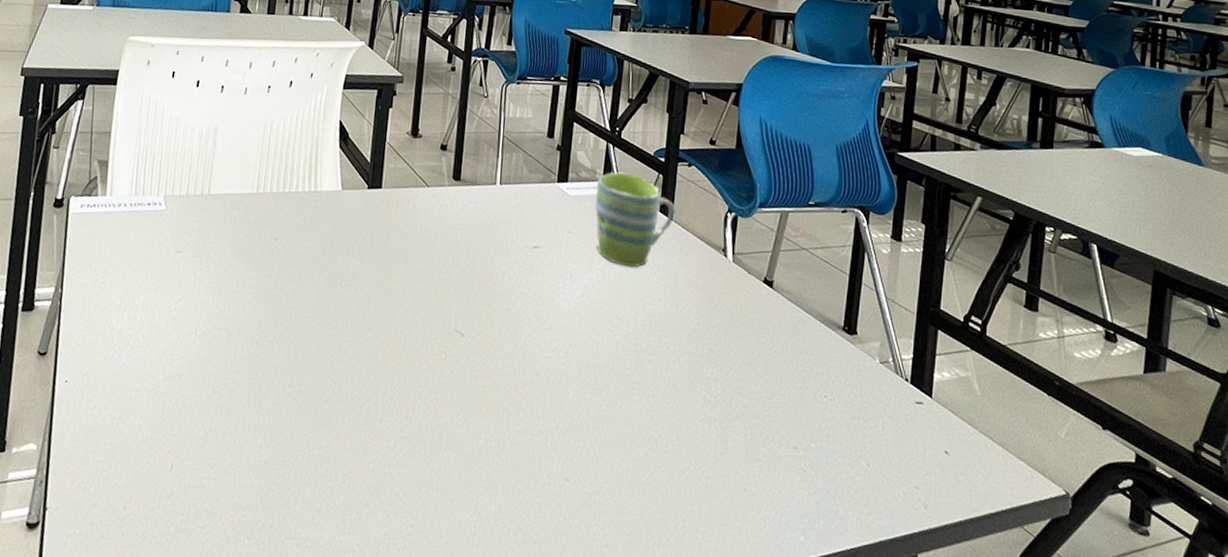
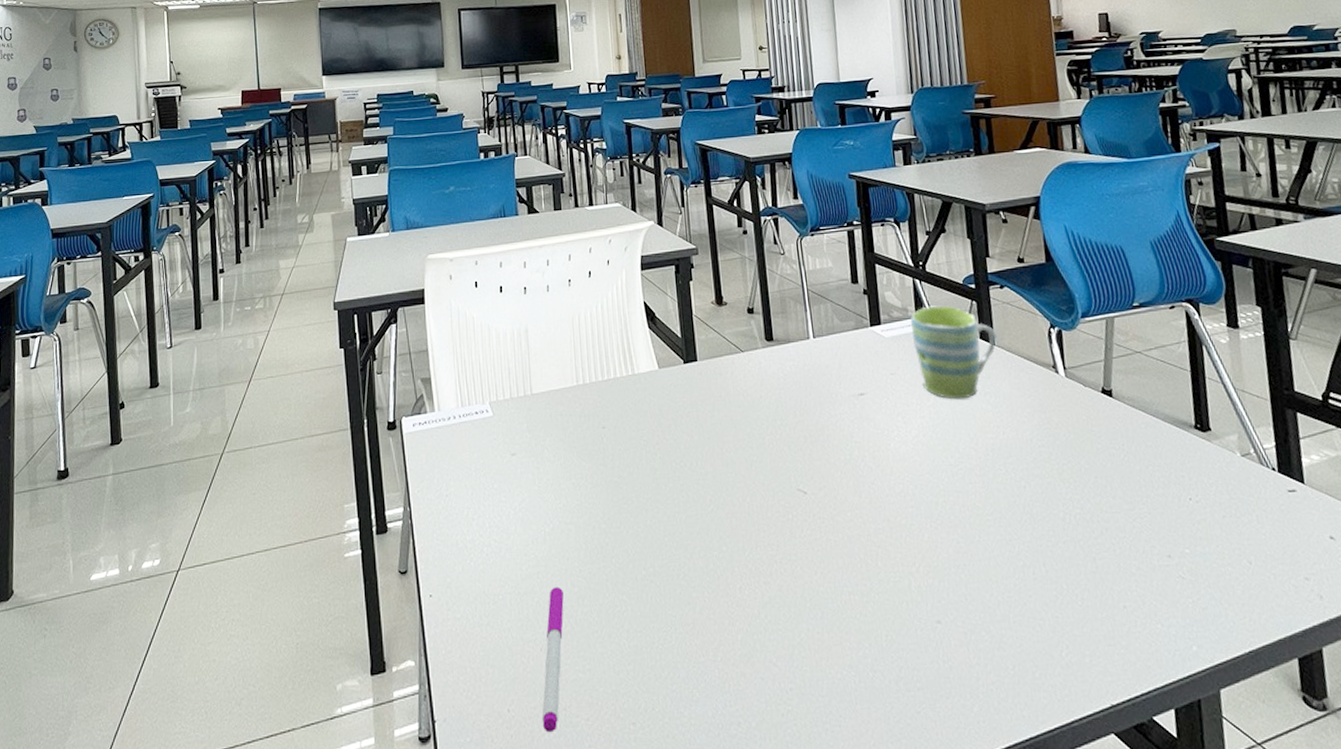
pen: none [157,390,203,536] -> present [542,586,564,733]

